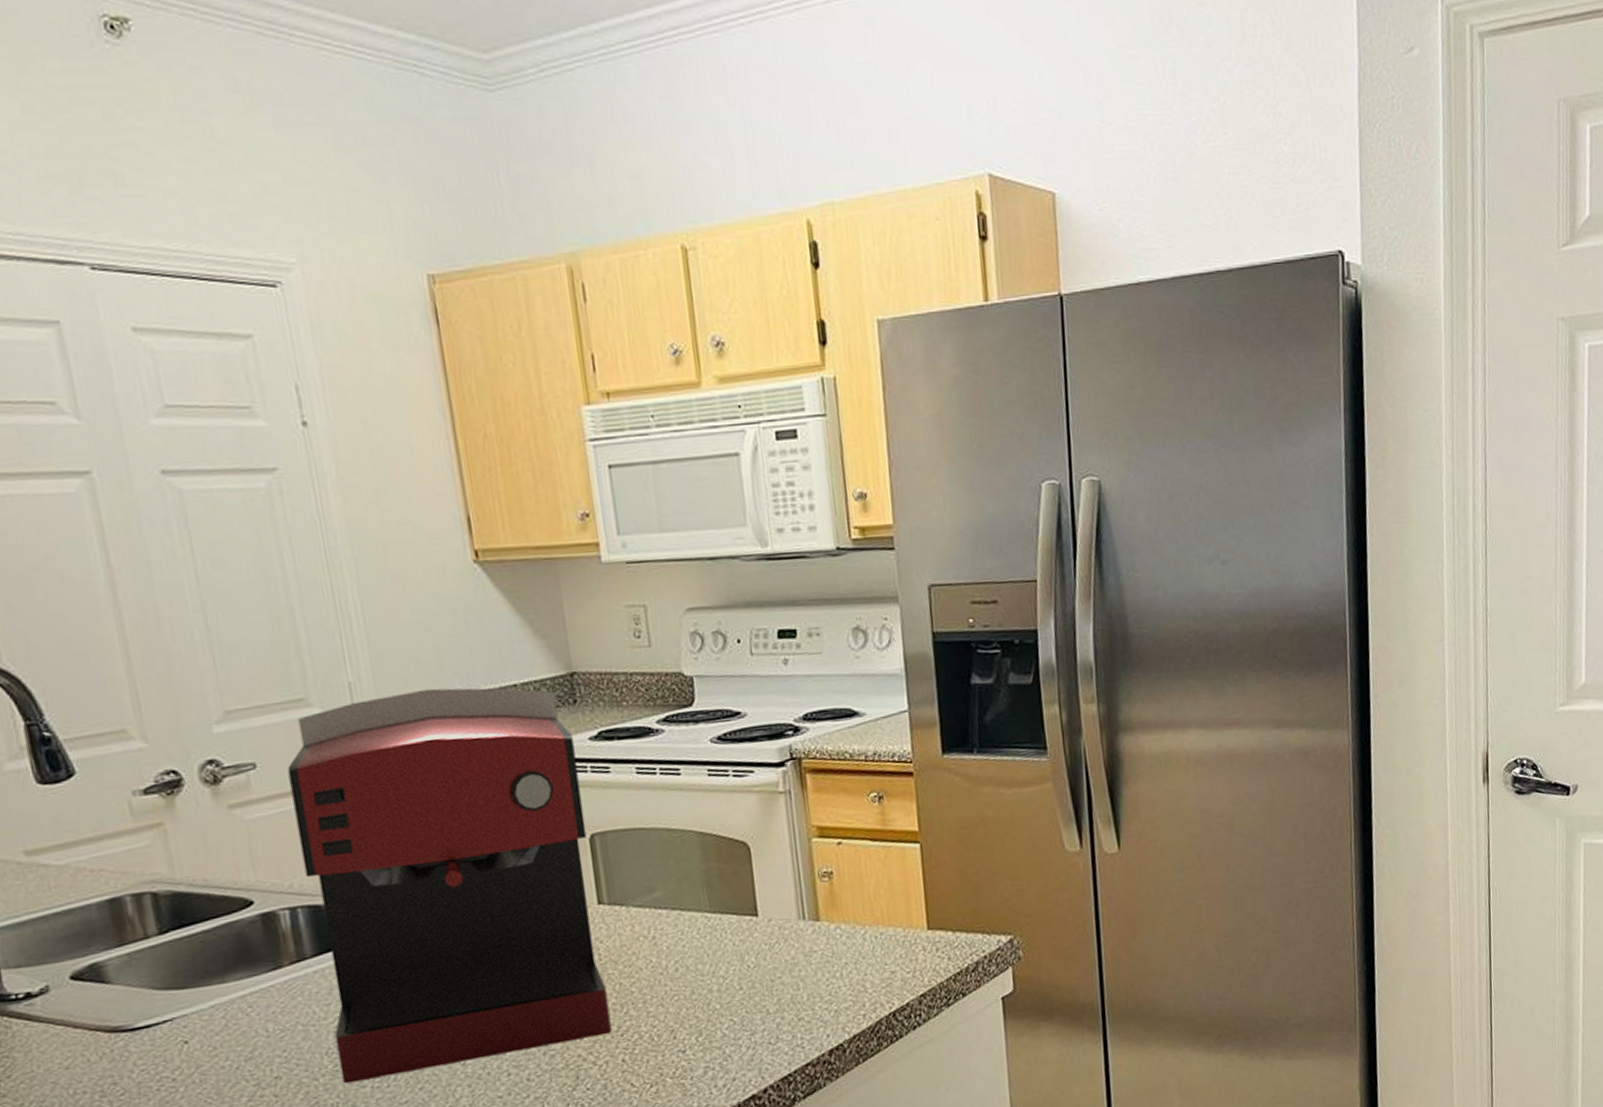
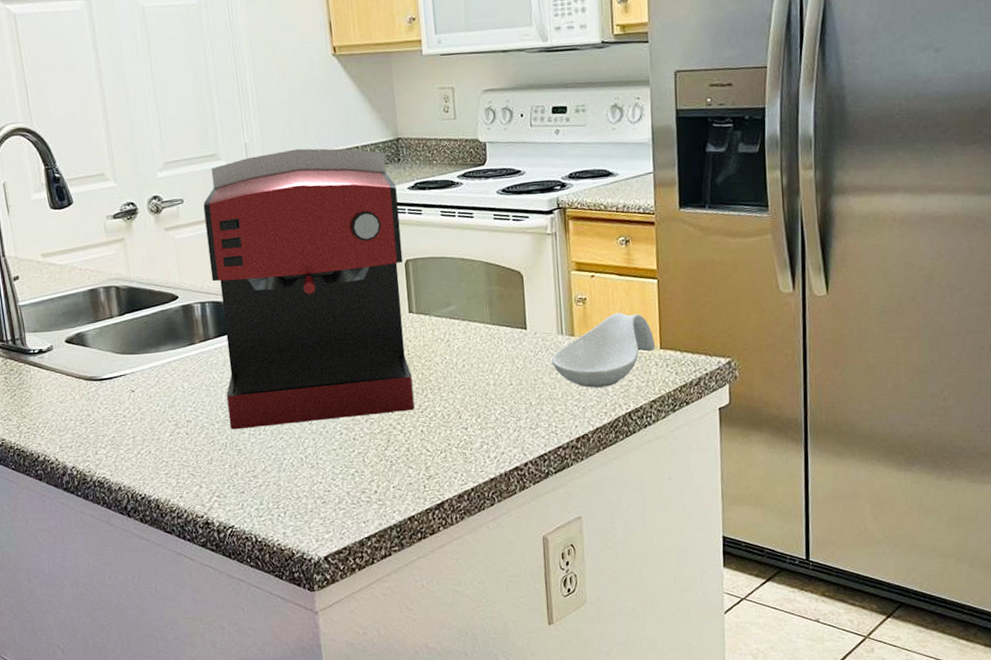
spoon rest: none [792,887,922,986] -> present [552,313,656,388]

